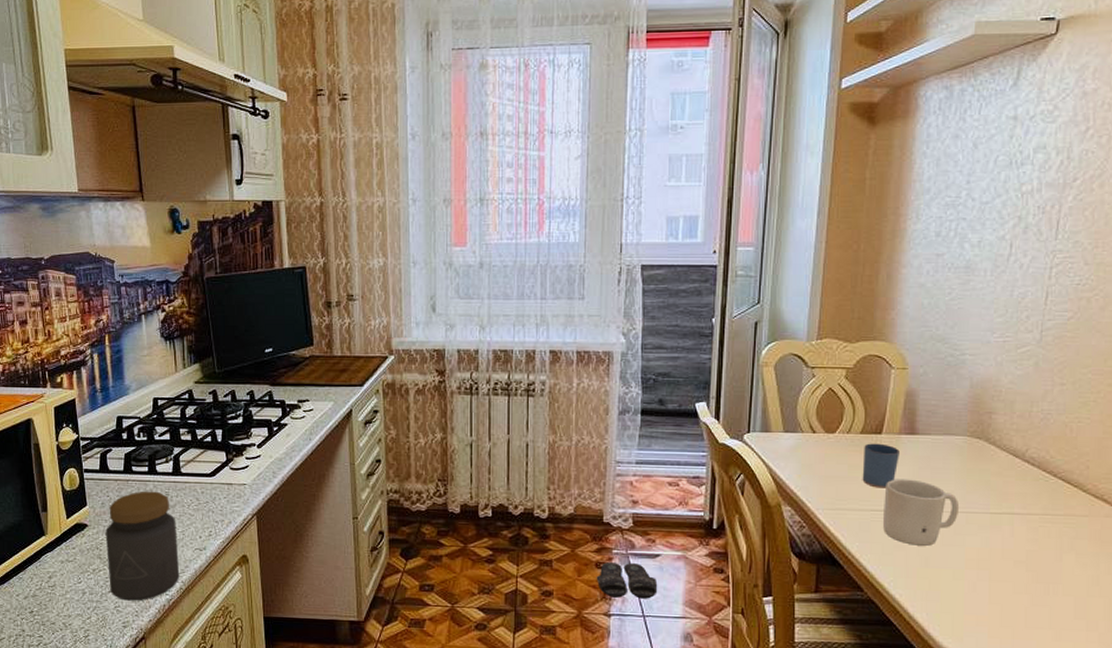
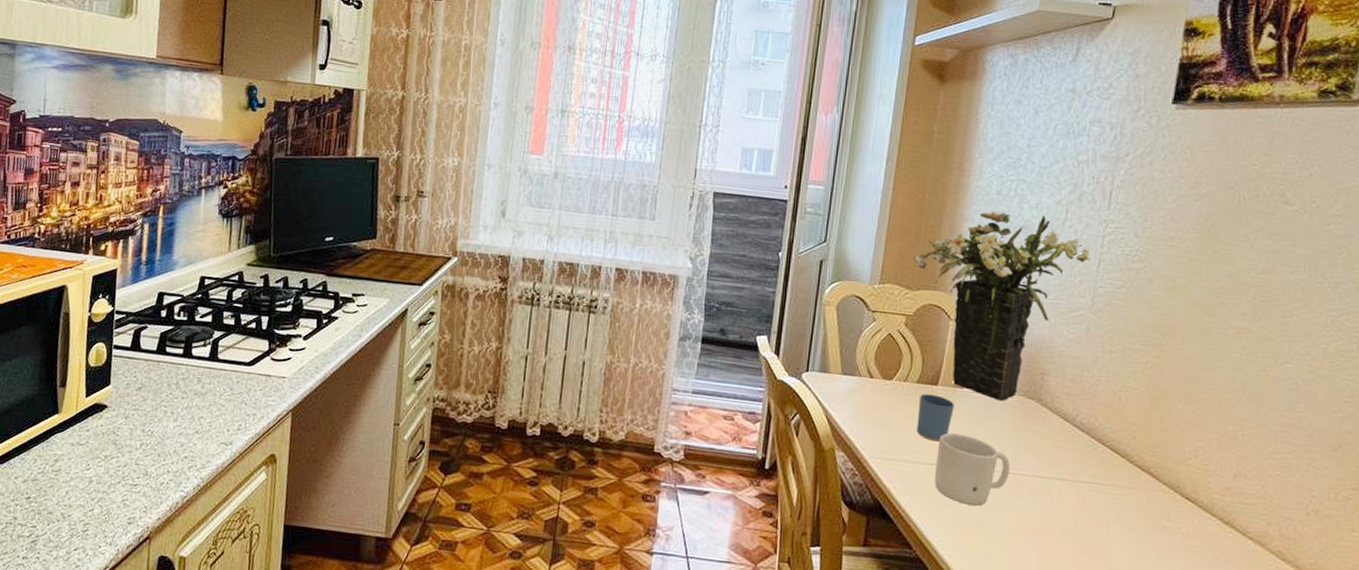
jar: present [105,491,180,601] -> none [120,374,205,496]
slippers: present [596,562,658,599] -> none [641,495,704,539]
flower arrangement: none [850,253,1039,443] -> present [913,212,1092,401]

